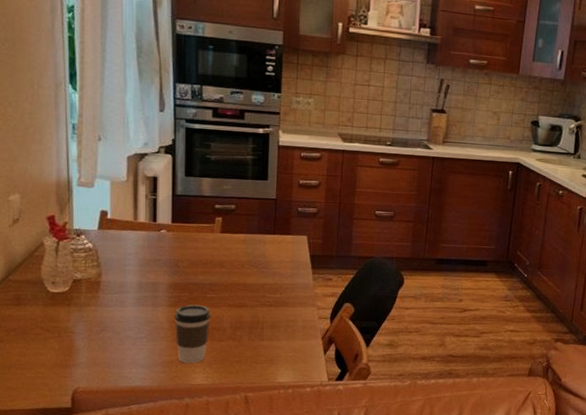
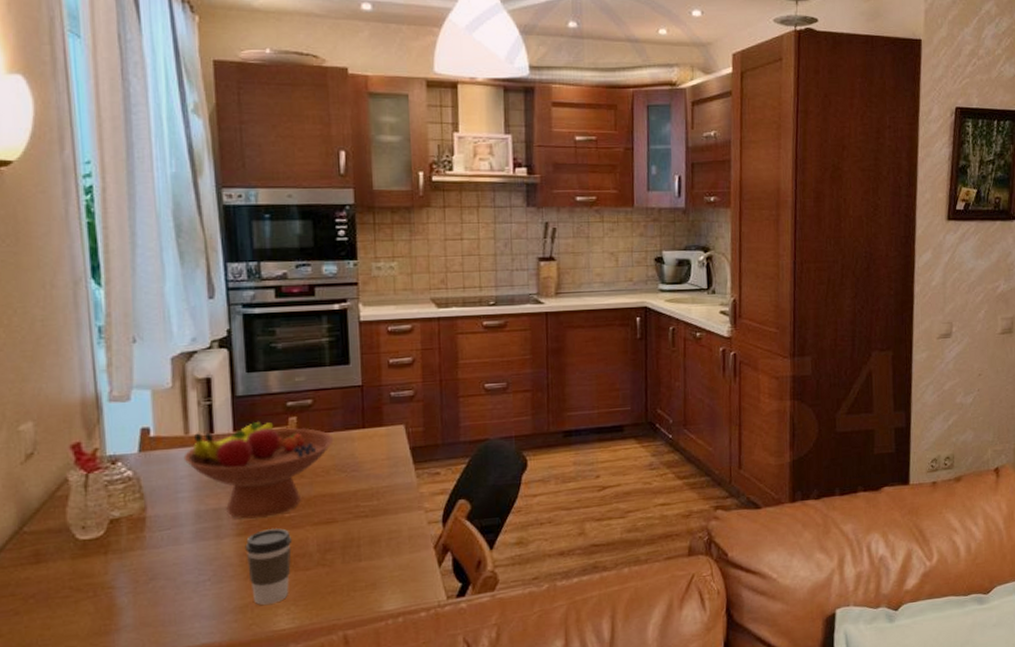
fruit bowl: none [132,218,250,295] -> present [183,421,334,519]

